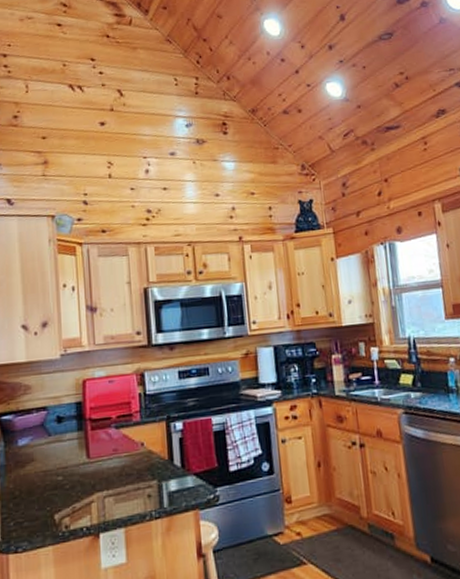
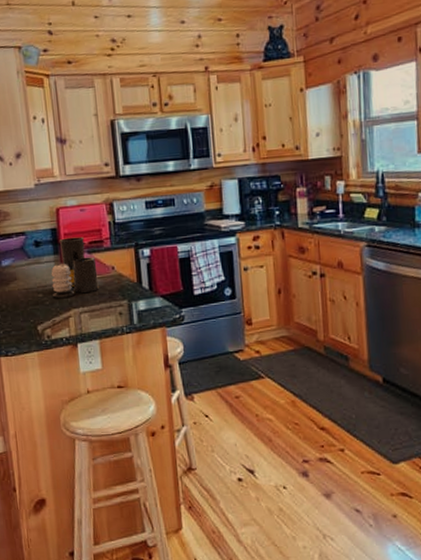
water filter: none [73,410,127,481] -> present [51,236,100,298]

